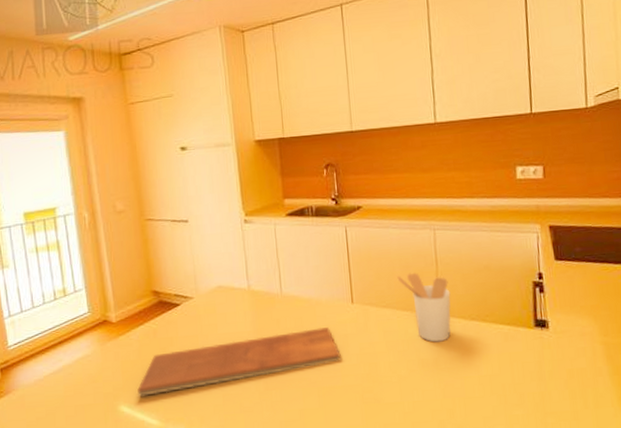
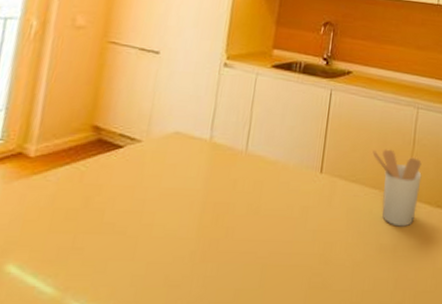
chopping board: present [137,327,341,397] -> none [34,195,297,256]

